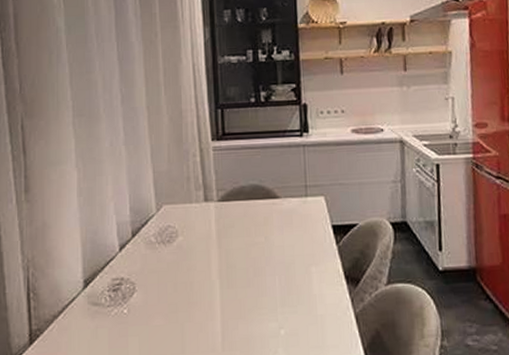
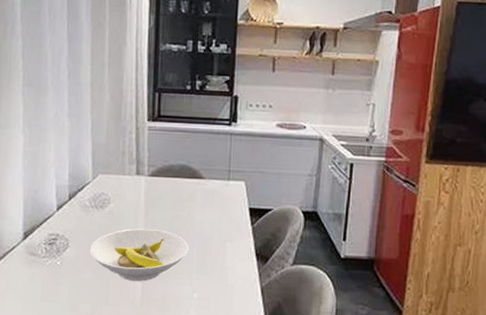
bowl: none [159,261,270,323] -> present [89,229,189,281]

